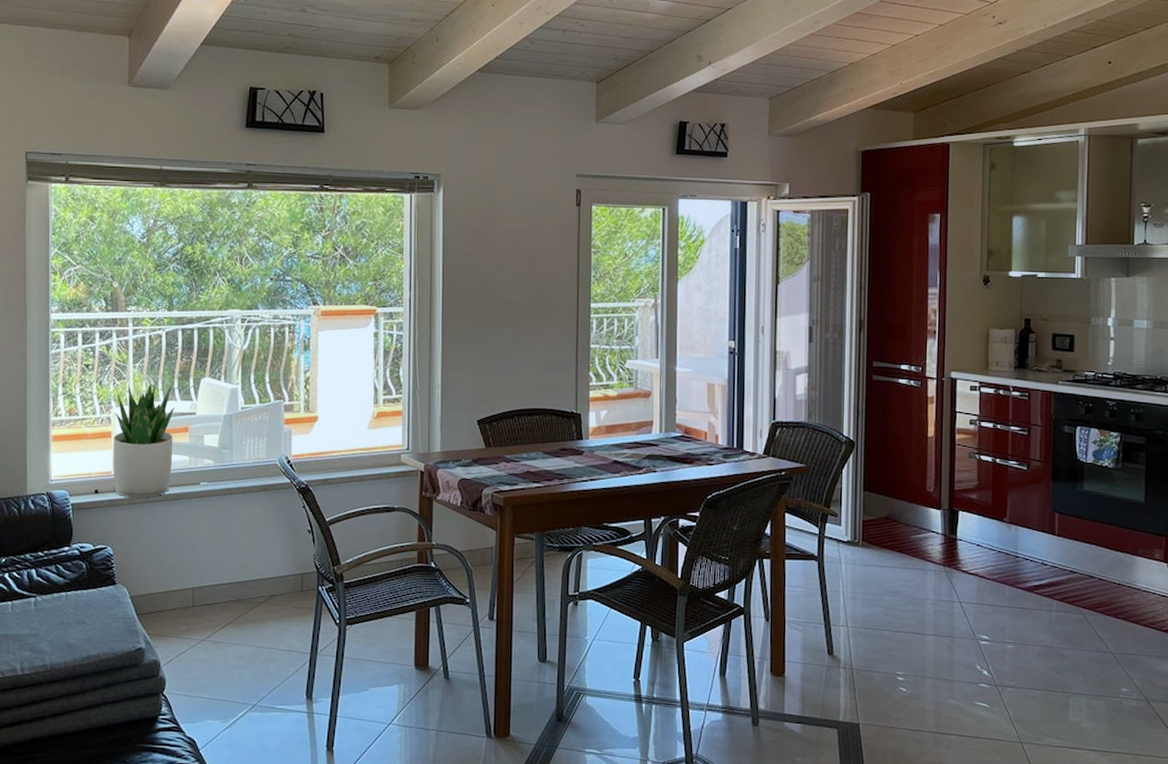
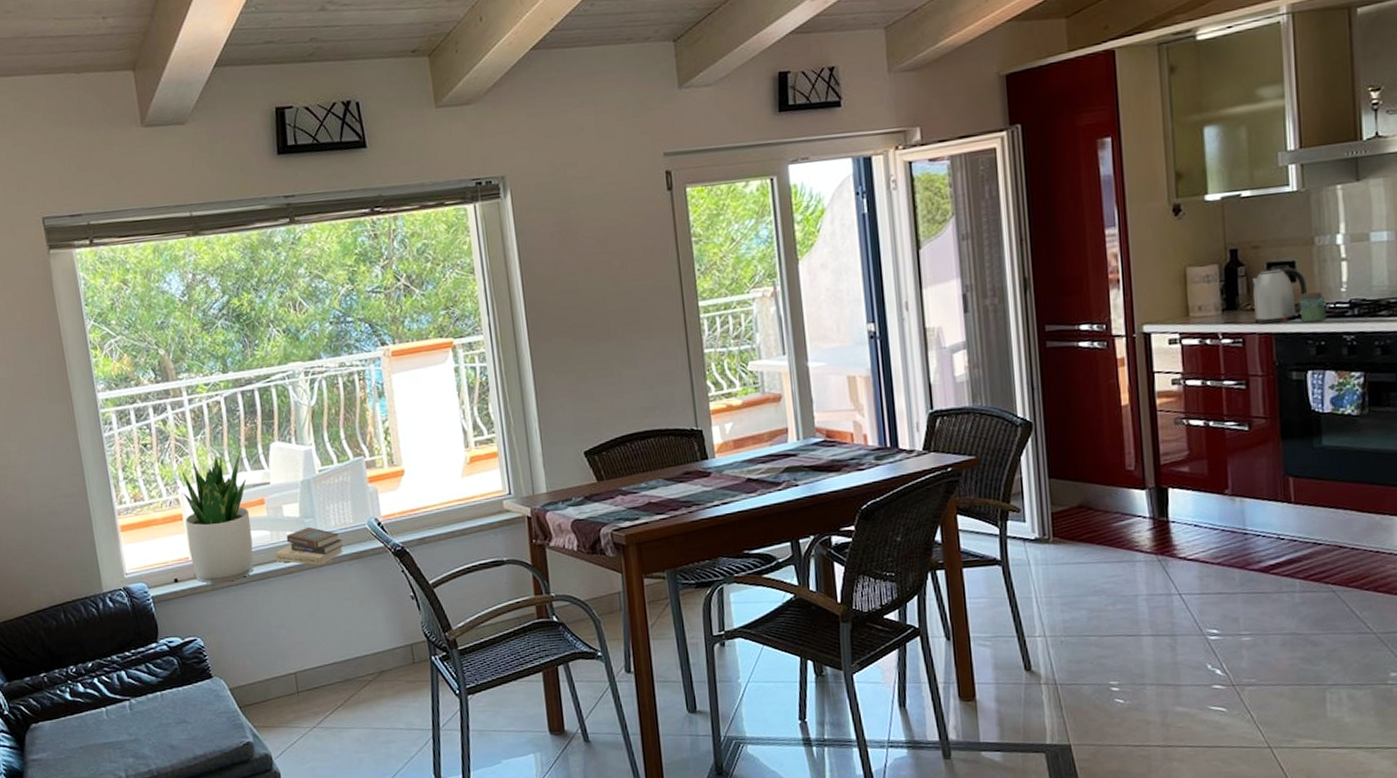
books: none [189,457,253,493] -> present [273,526,344,566]
kettle: none [1039,338,1082,385] -> present [1252,267,1307,325]
peanut butter: none [1075,361,1096,388] -> present [1299,291,1327,324]

